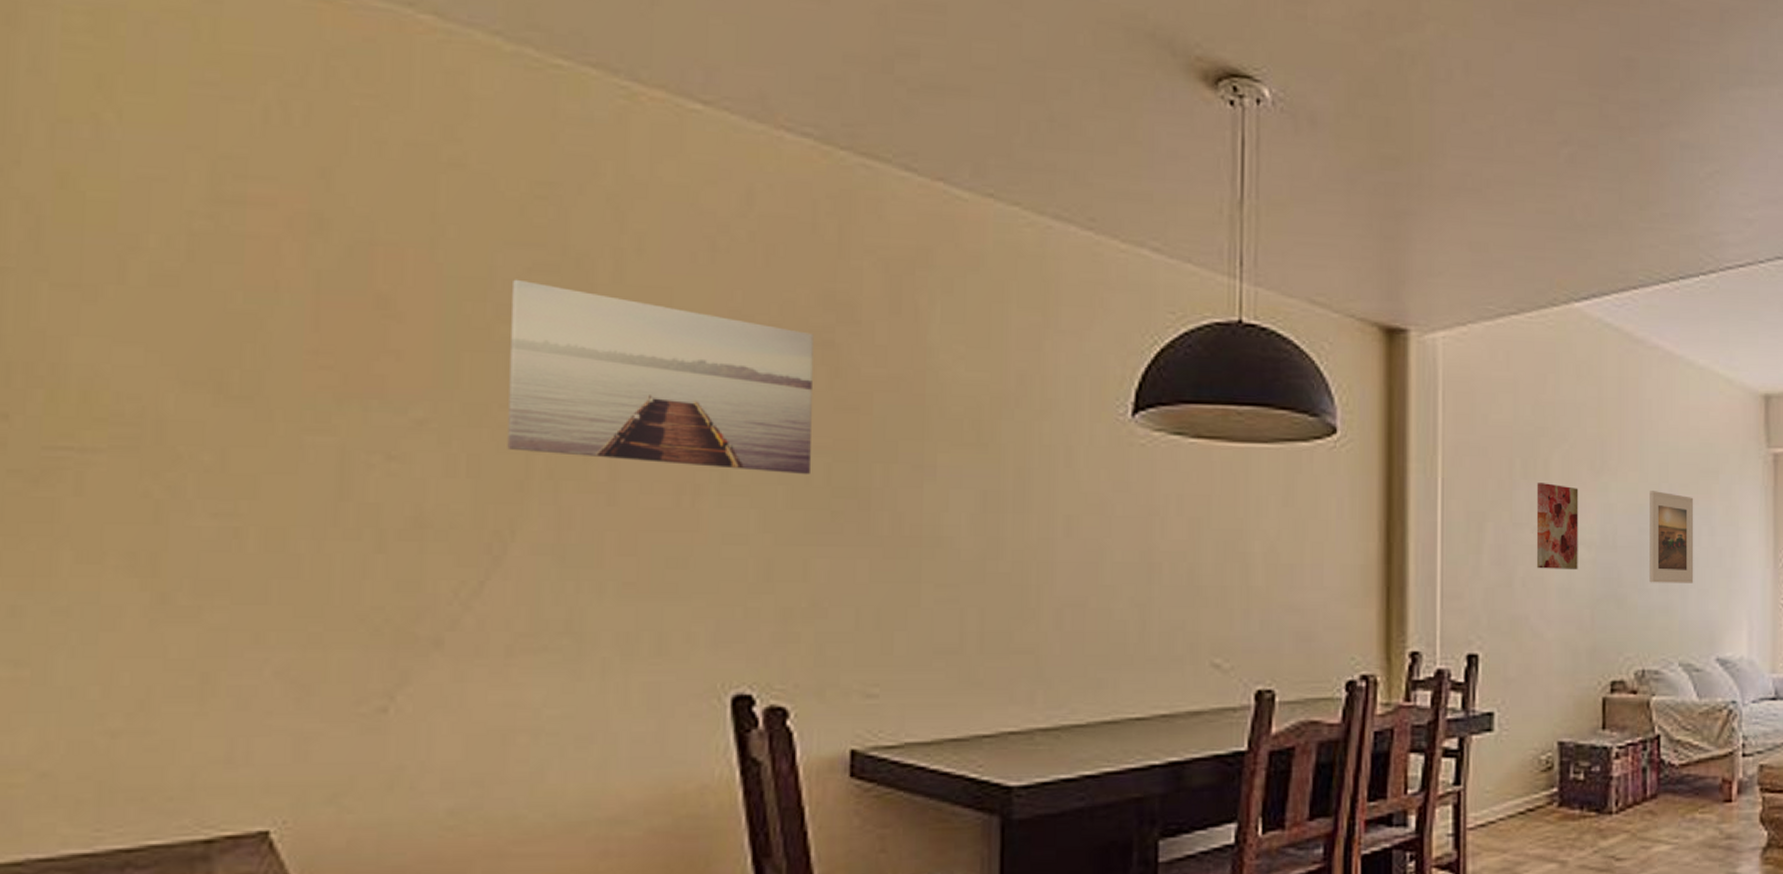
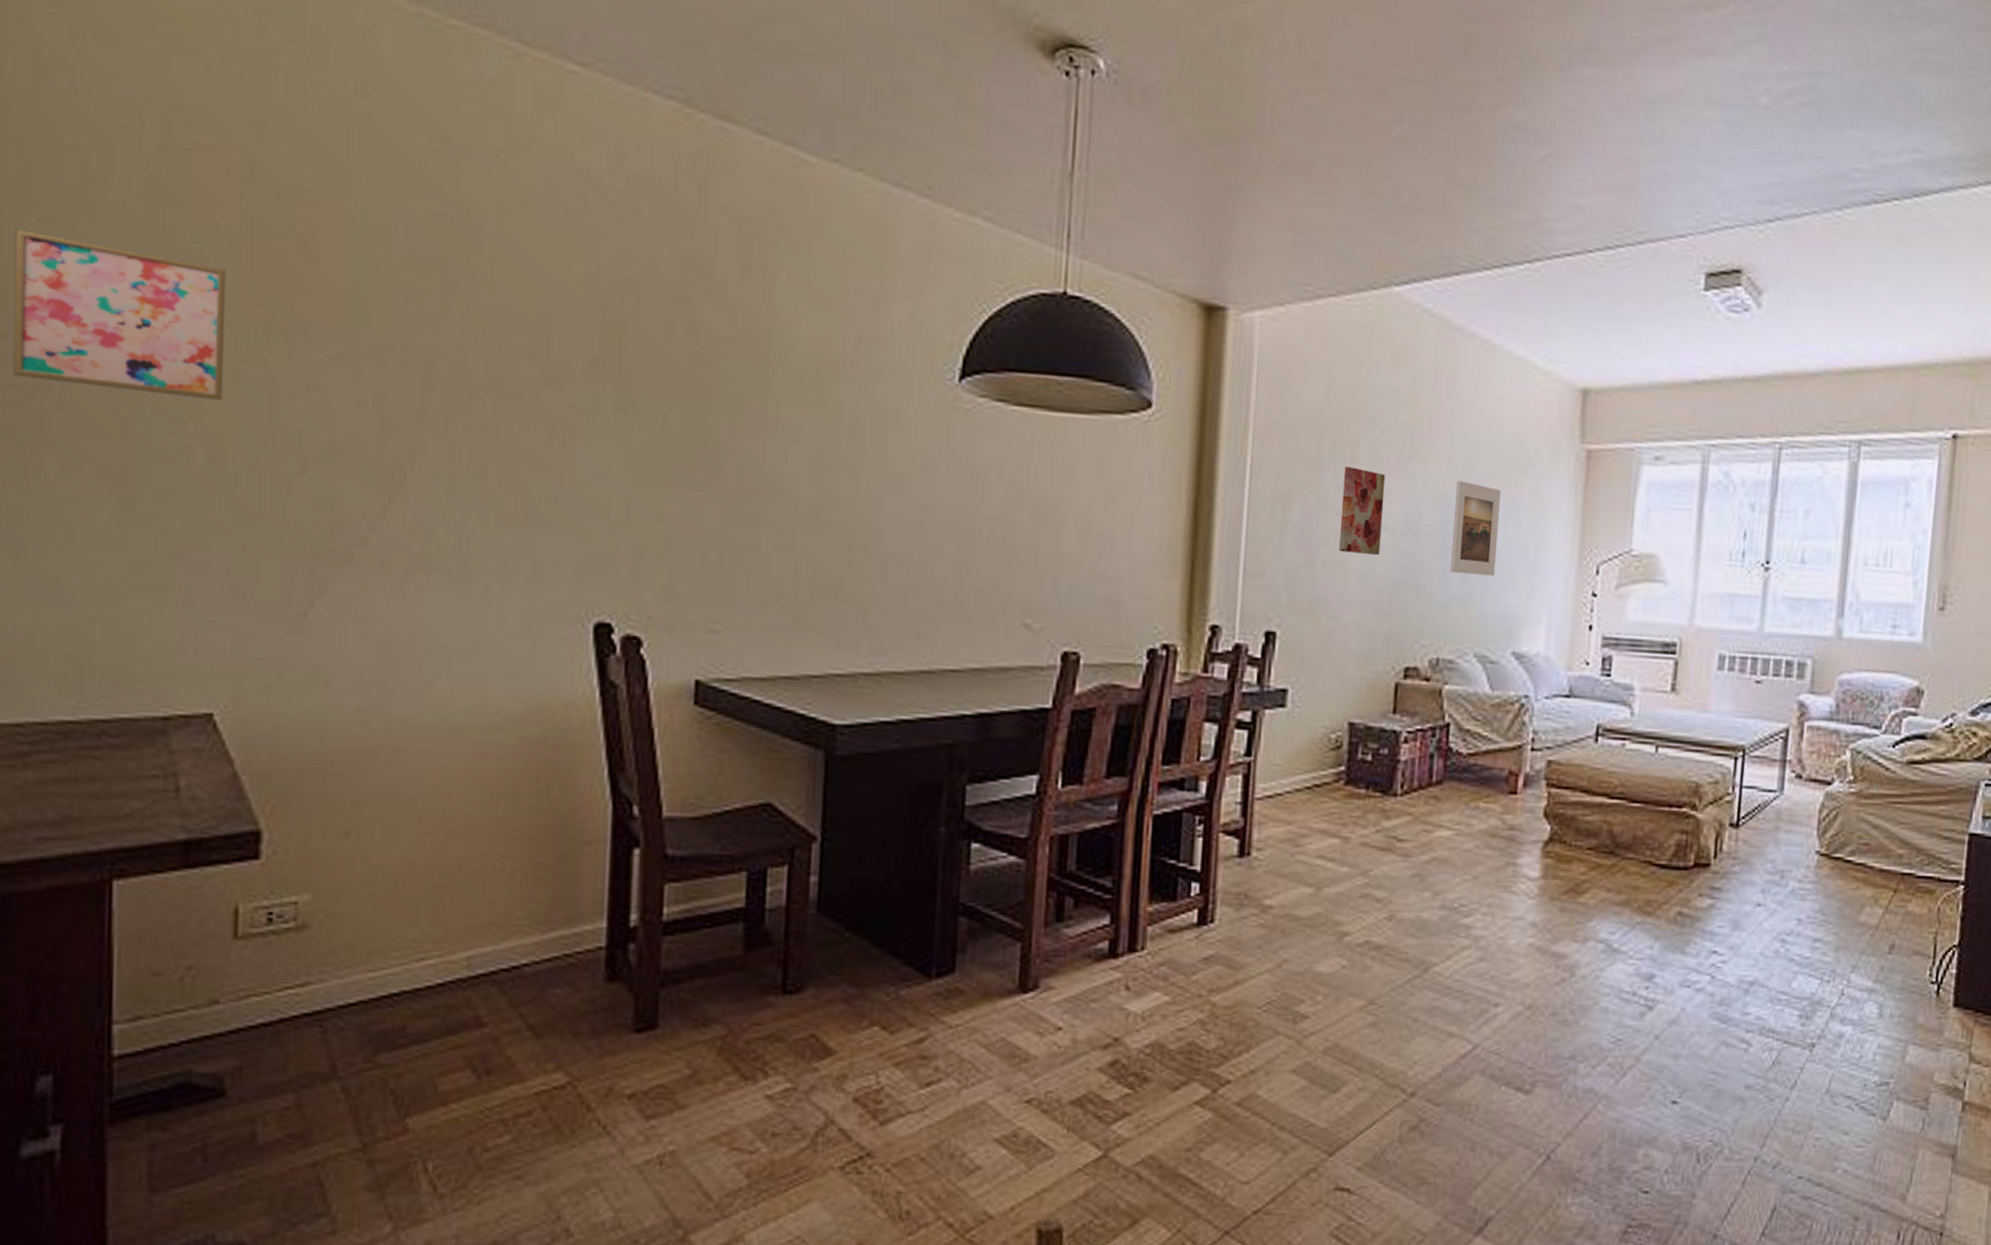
wall art: none [17,296,287,476] -> present [12,229,226,401]
wall art: present [507,279,814,475] -> none [407,228,673,423]

